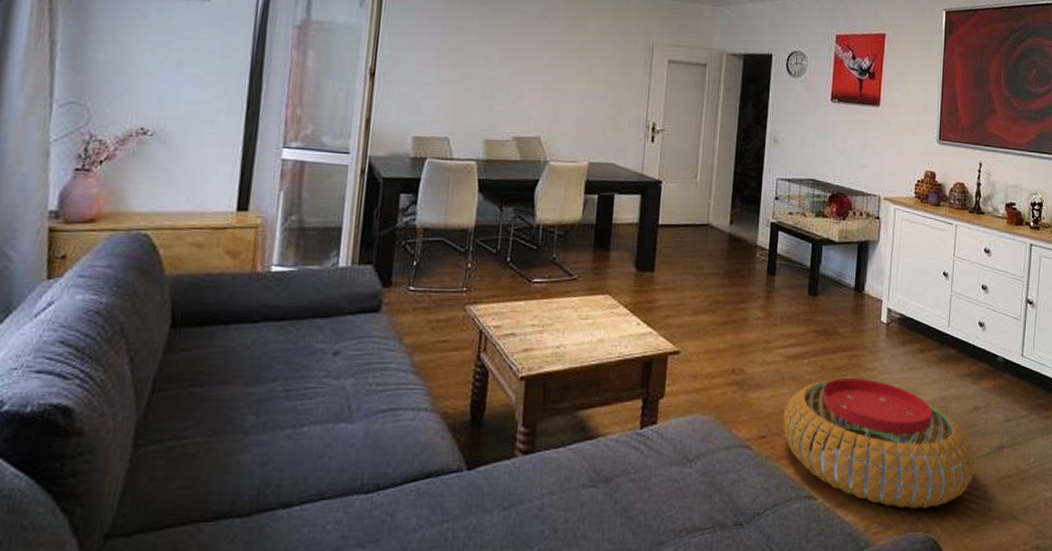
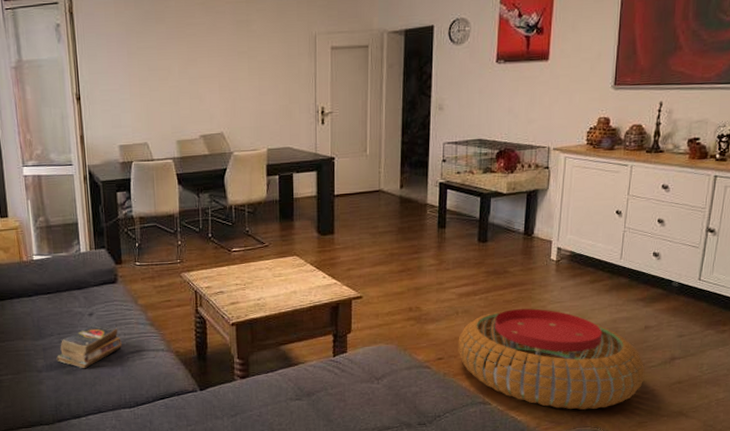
book: none [274,367,373,433] -> present [56,324,123,369]

